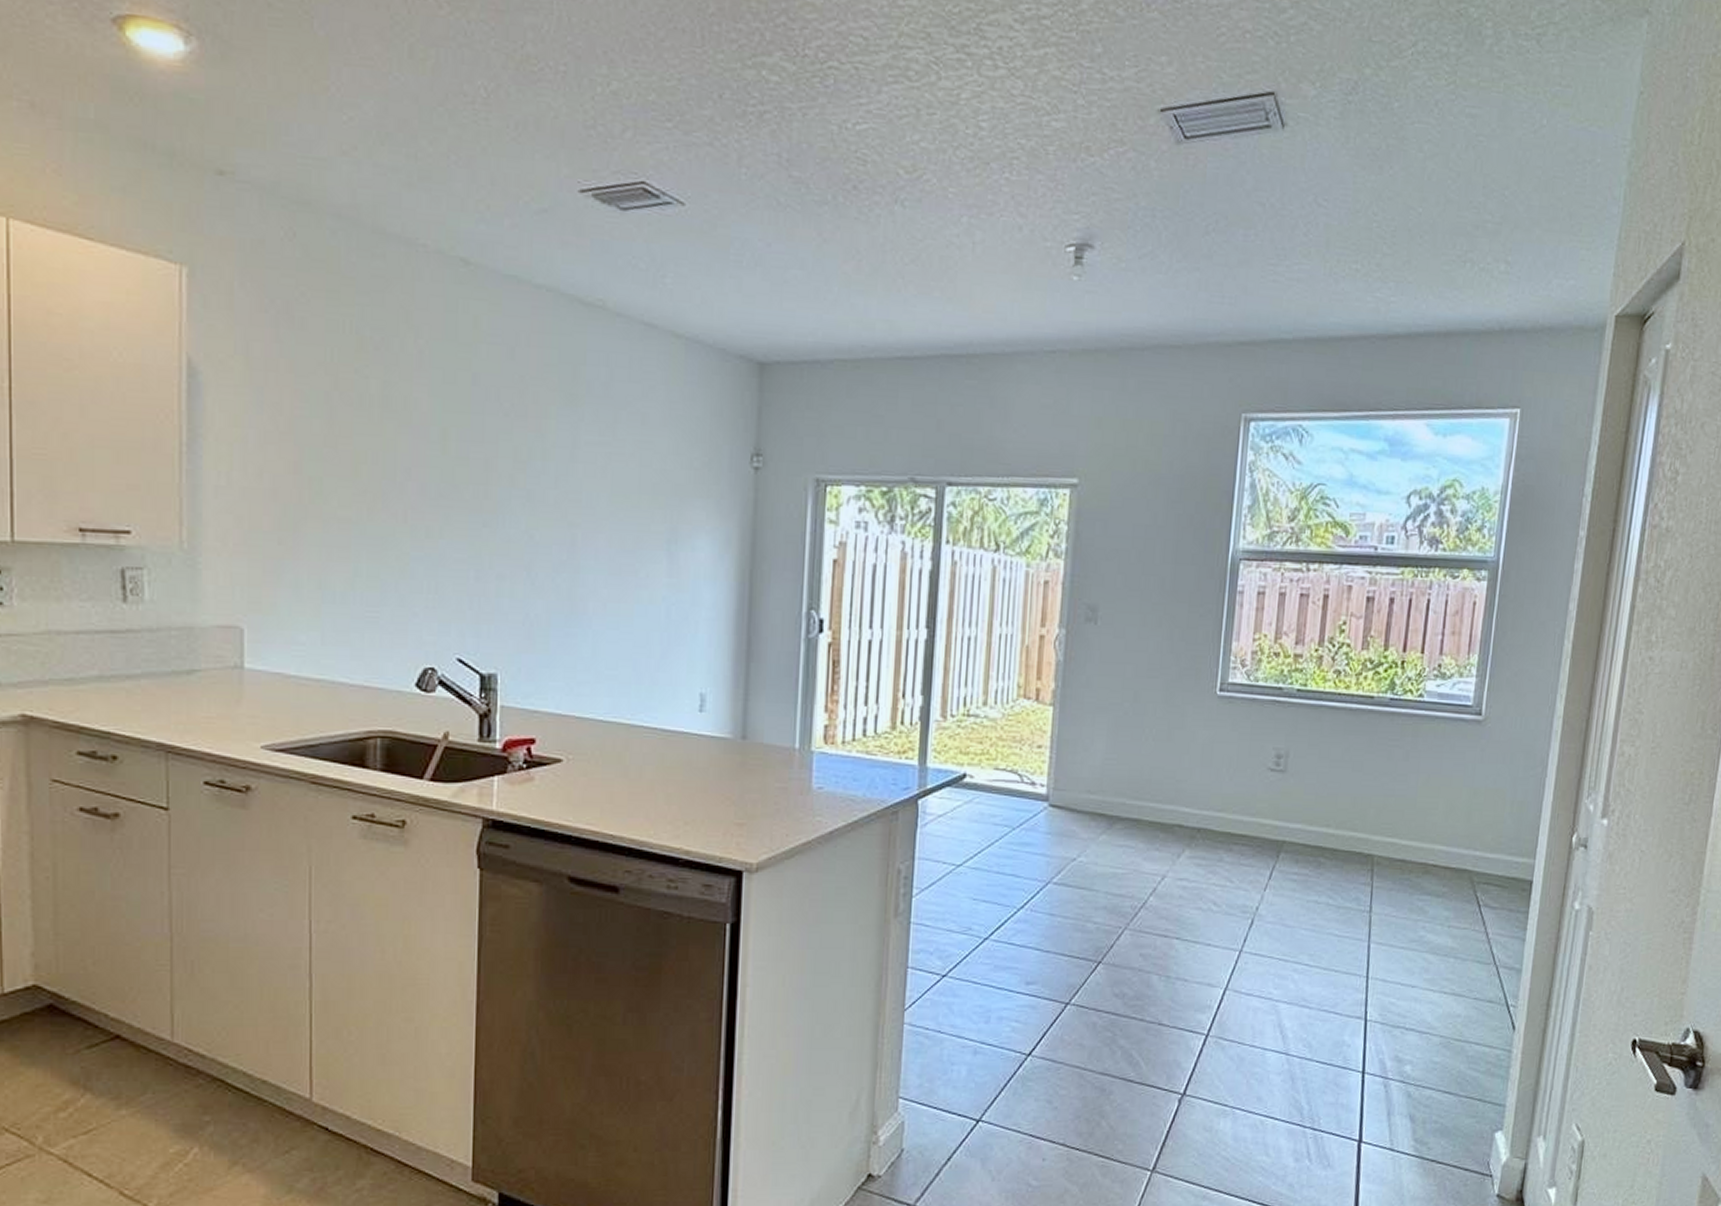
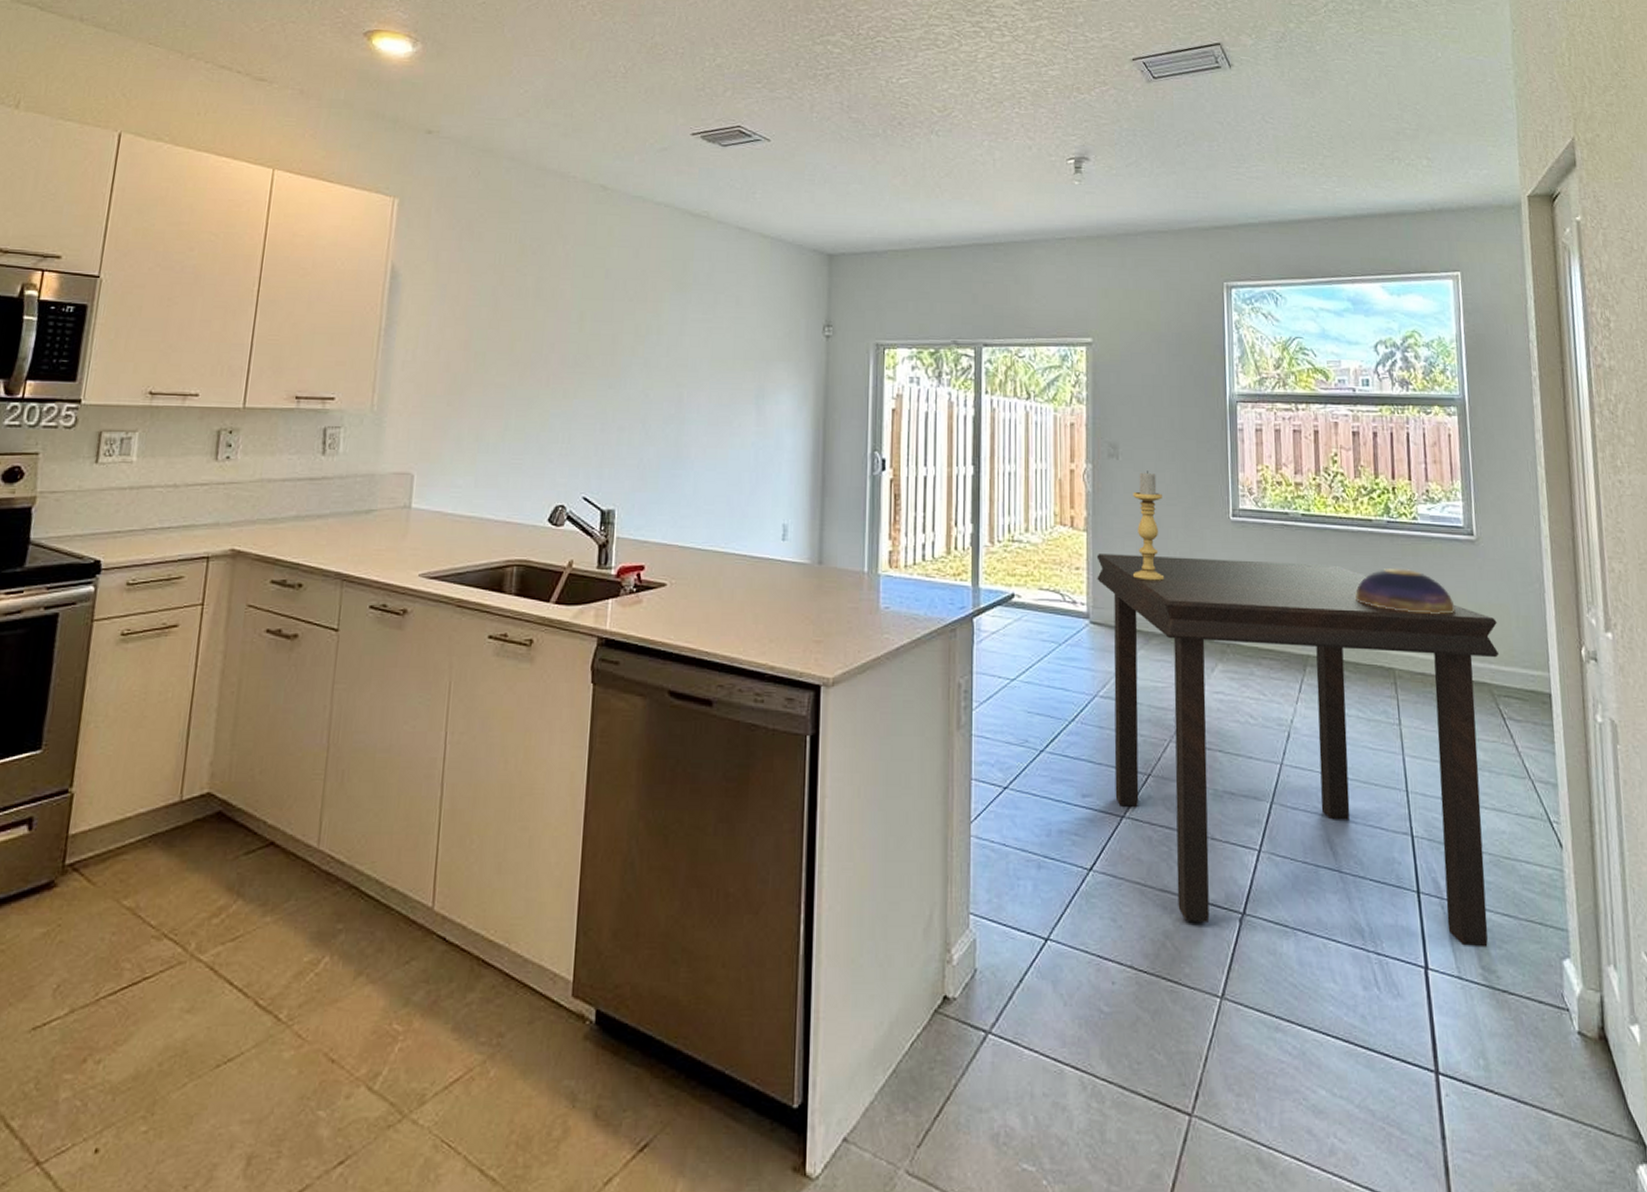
dining table: none [1060,731,1490,1122] -> present [1096,554,1500,947]
candle holder: none [1100,638,1143,761] -> present [1132,471,1165,581]
decorative bowl: none [1343,749,1448,799] -> present [1355,567,1455,614]

